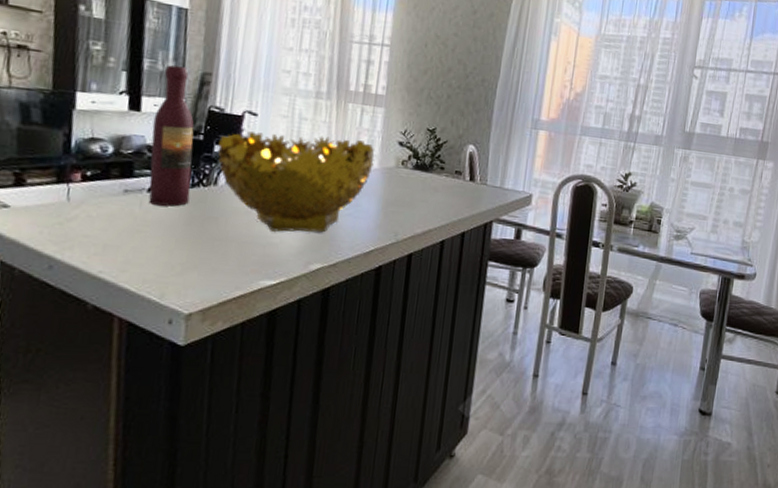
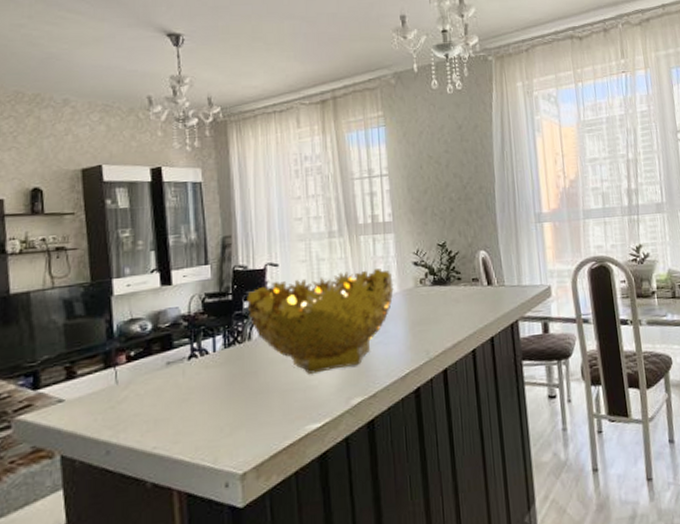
wine bottle: present [148,65,194,207] -> none [184,235,228,372]

